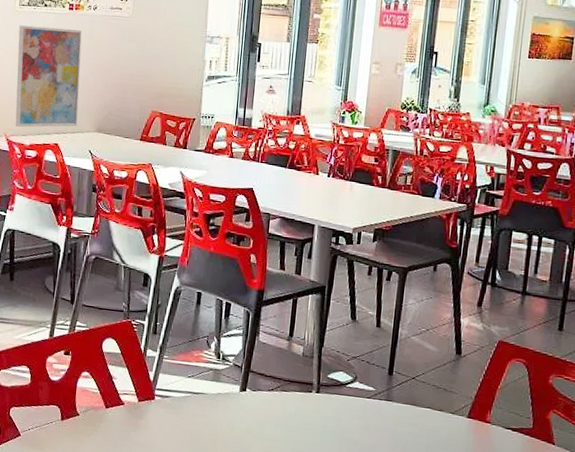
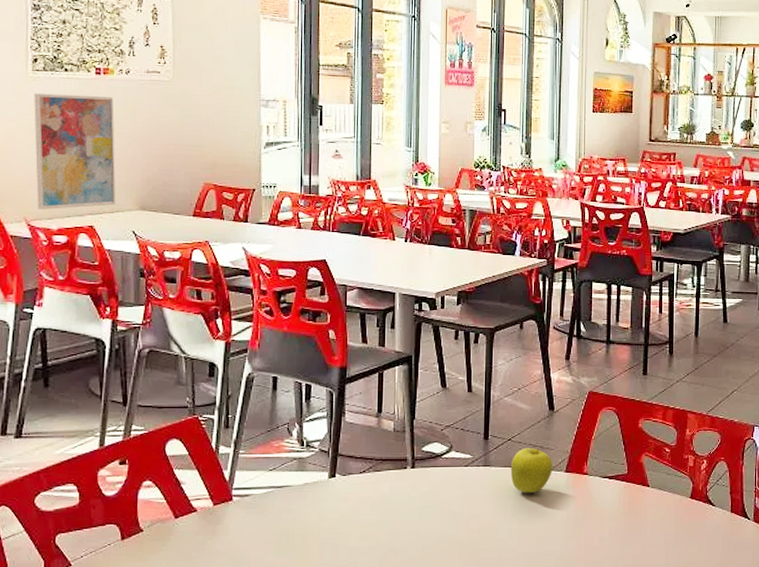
fruit: none [411,388,455,434] -> present [510,448,553,493]

